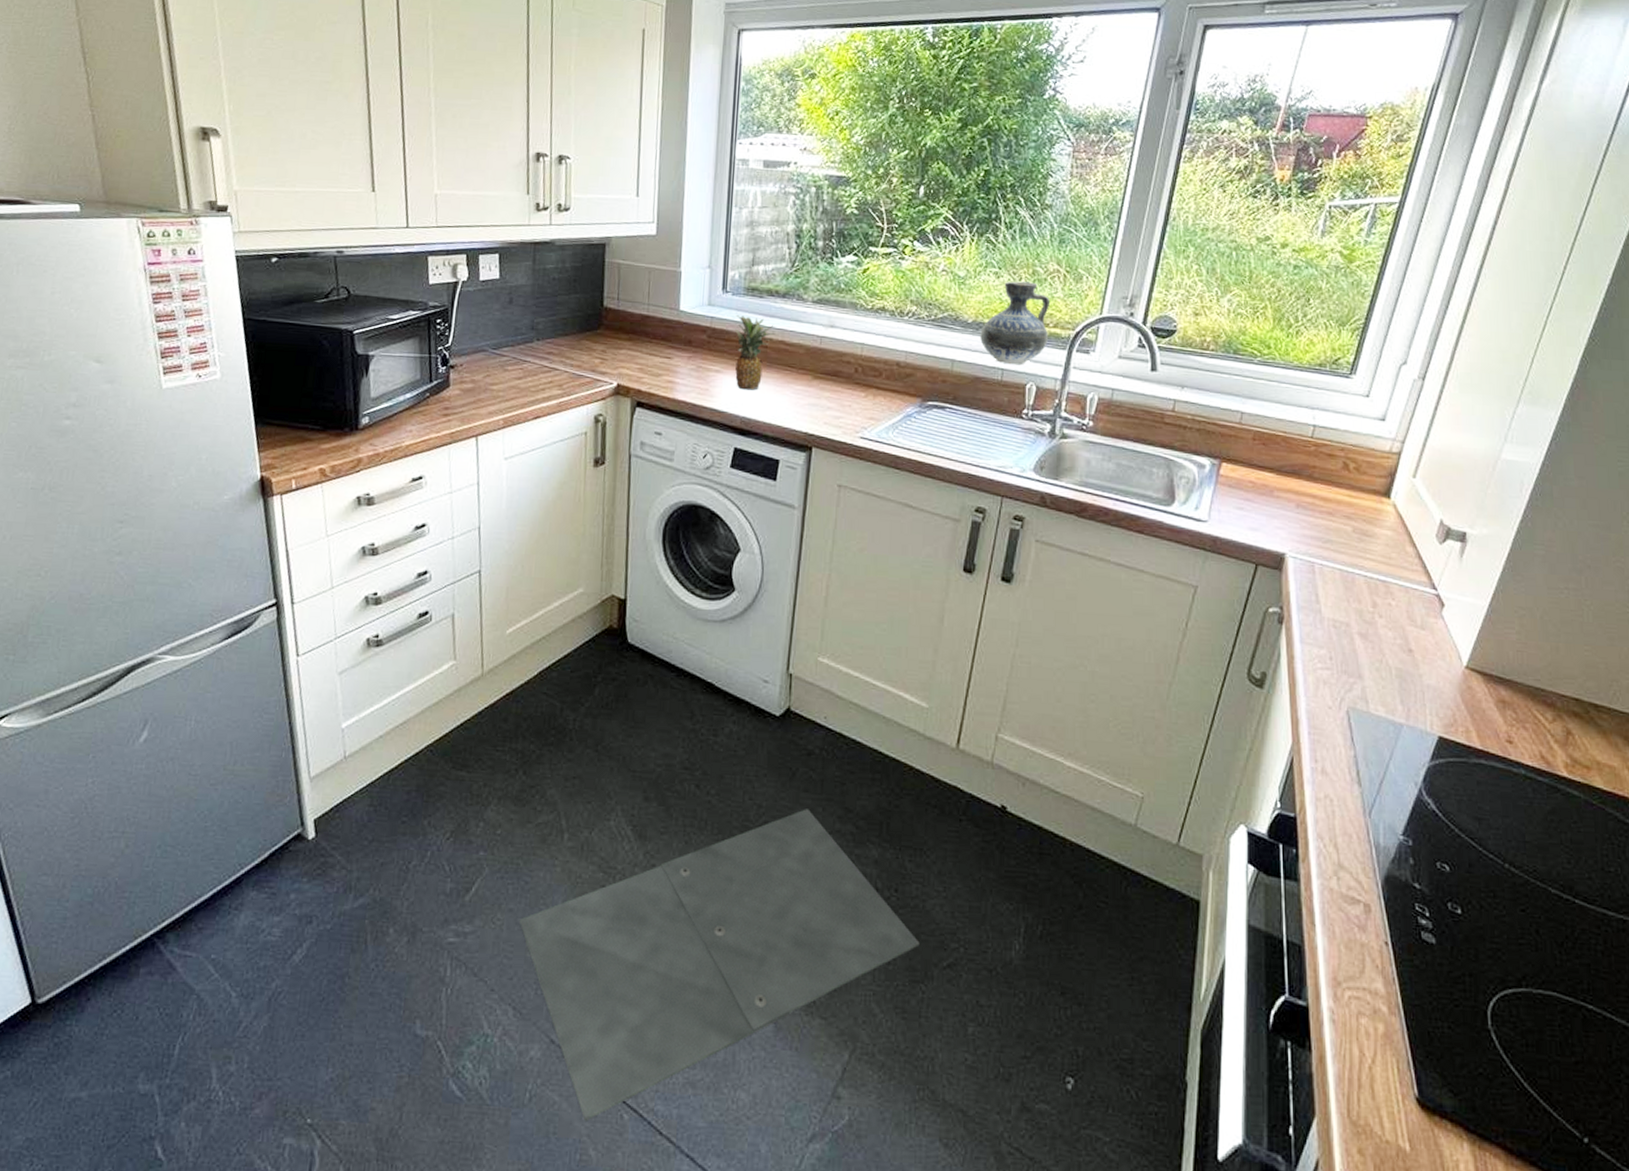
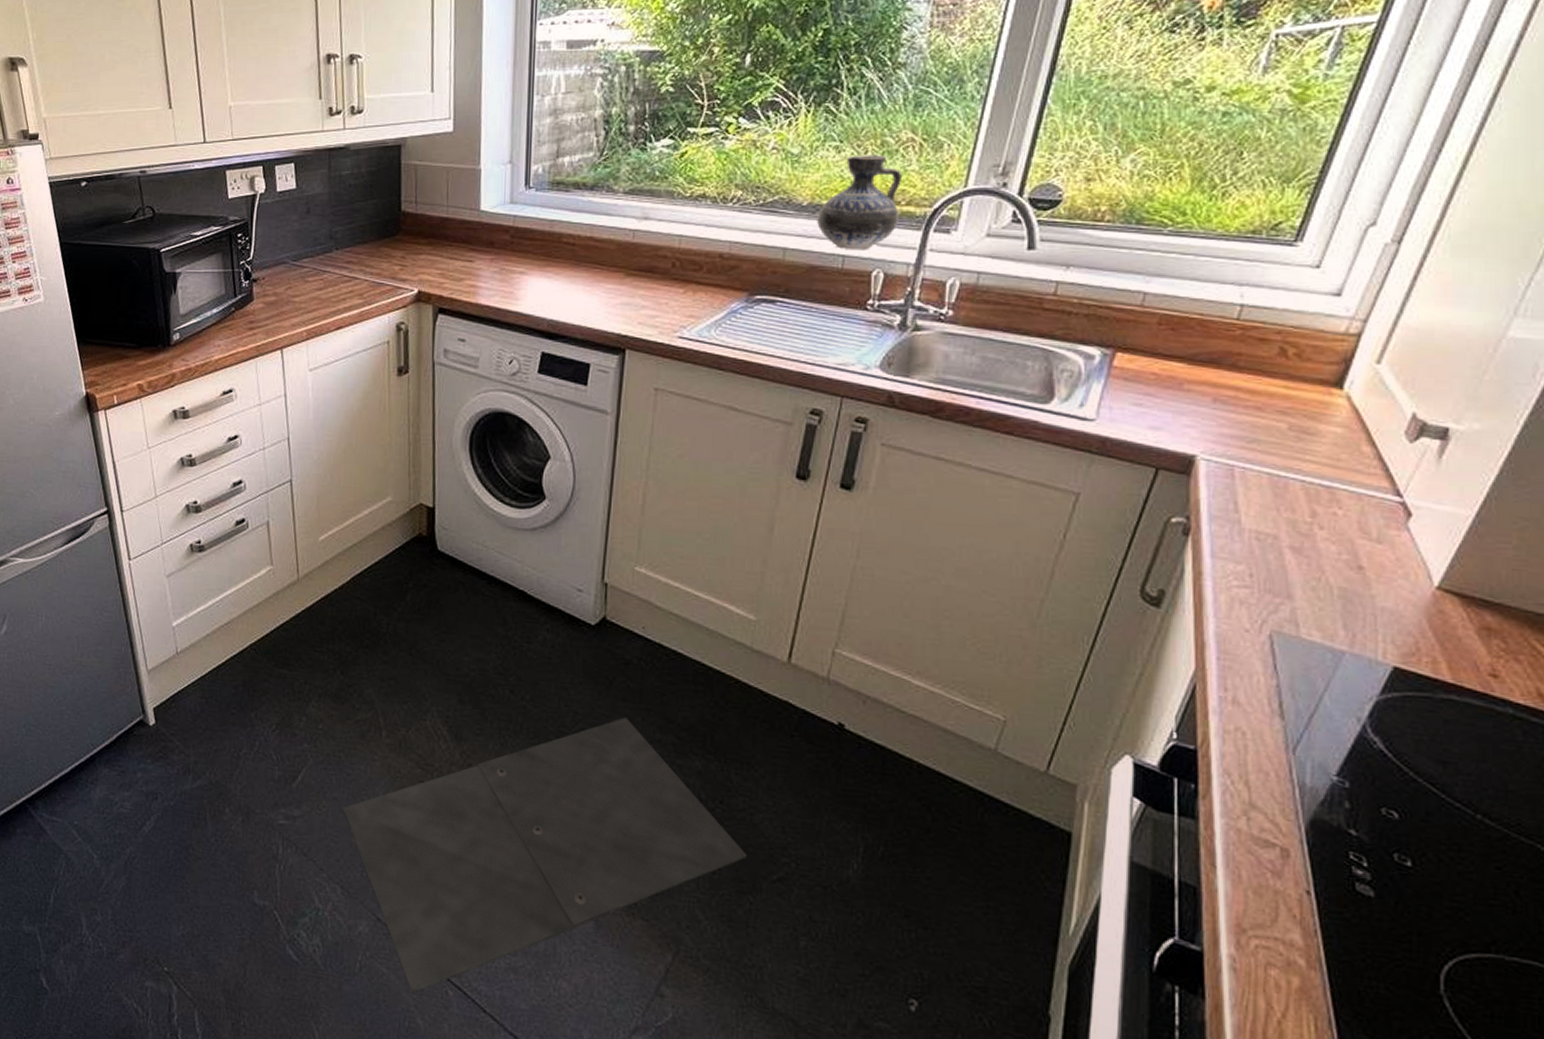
fruit: present [735,315,775,390] -> none [540,212,583,291]

